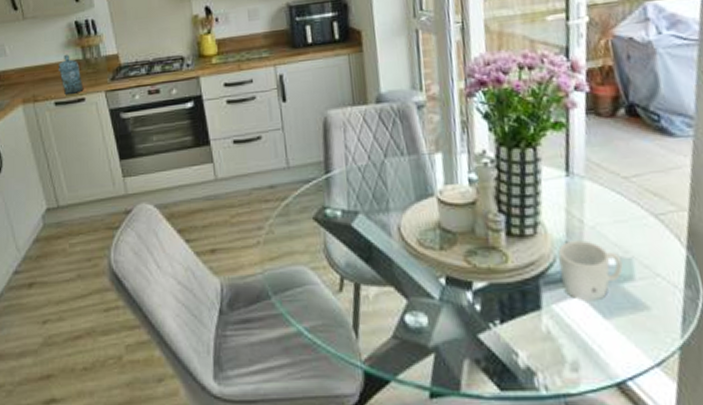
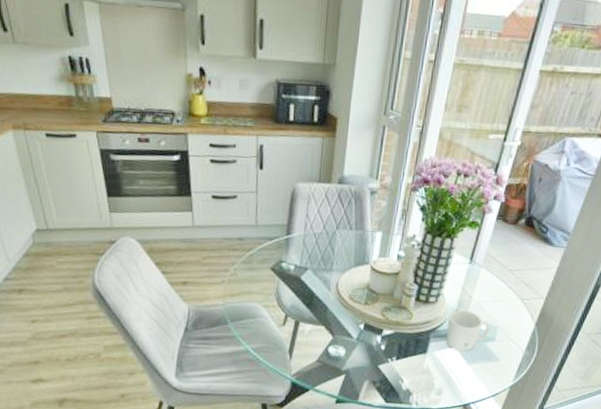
canister: present [57,54,84,94] -> none [49,88,76,129]

